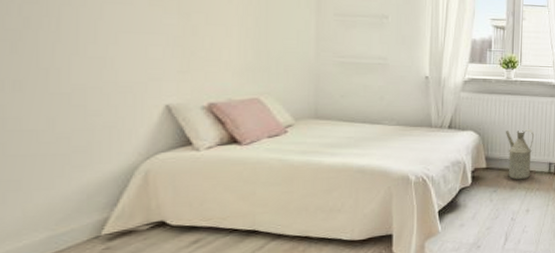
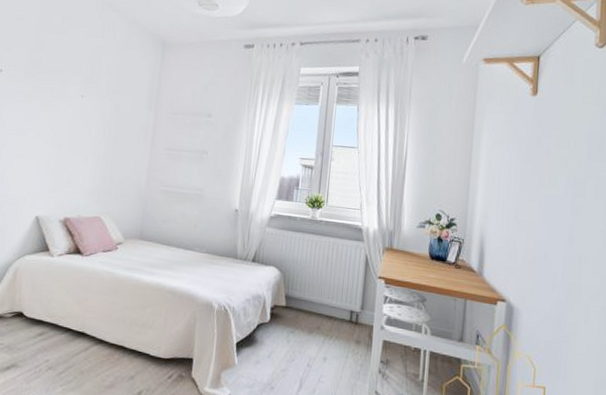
watering can: present [506,129,534,180] -> none [307,271,336,325]

